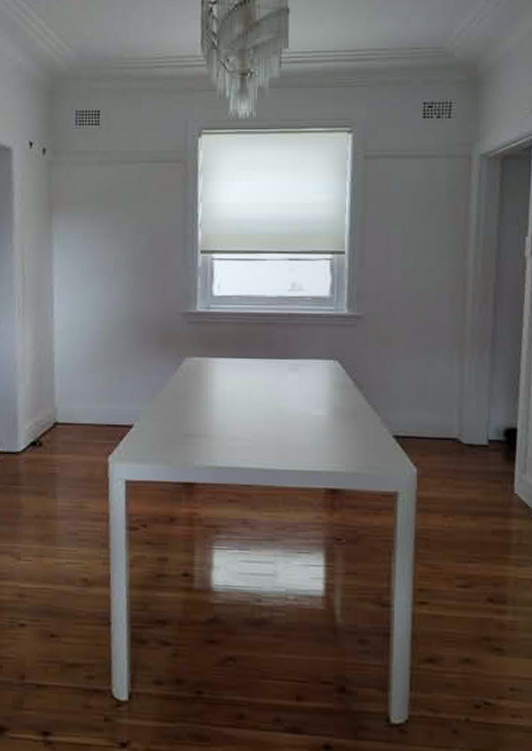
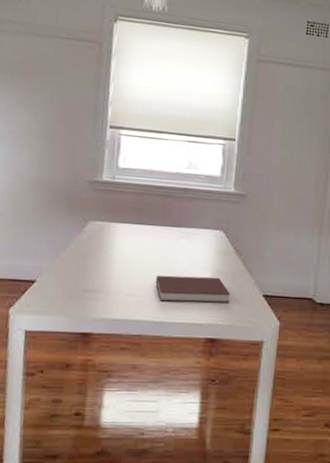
notebook: none [263,415,353,447] -> present [155,275,231,304]

